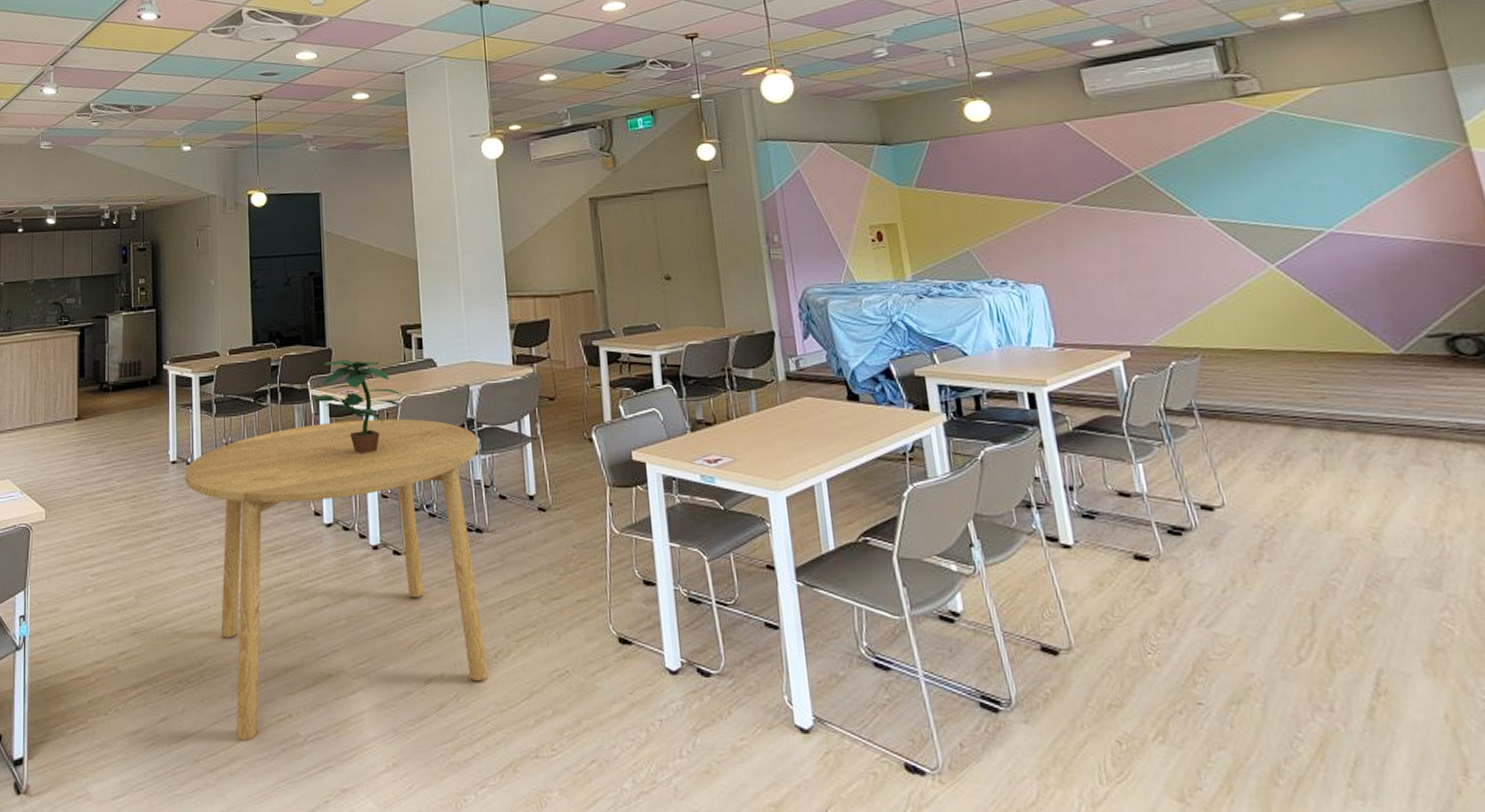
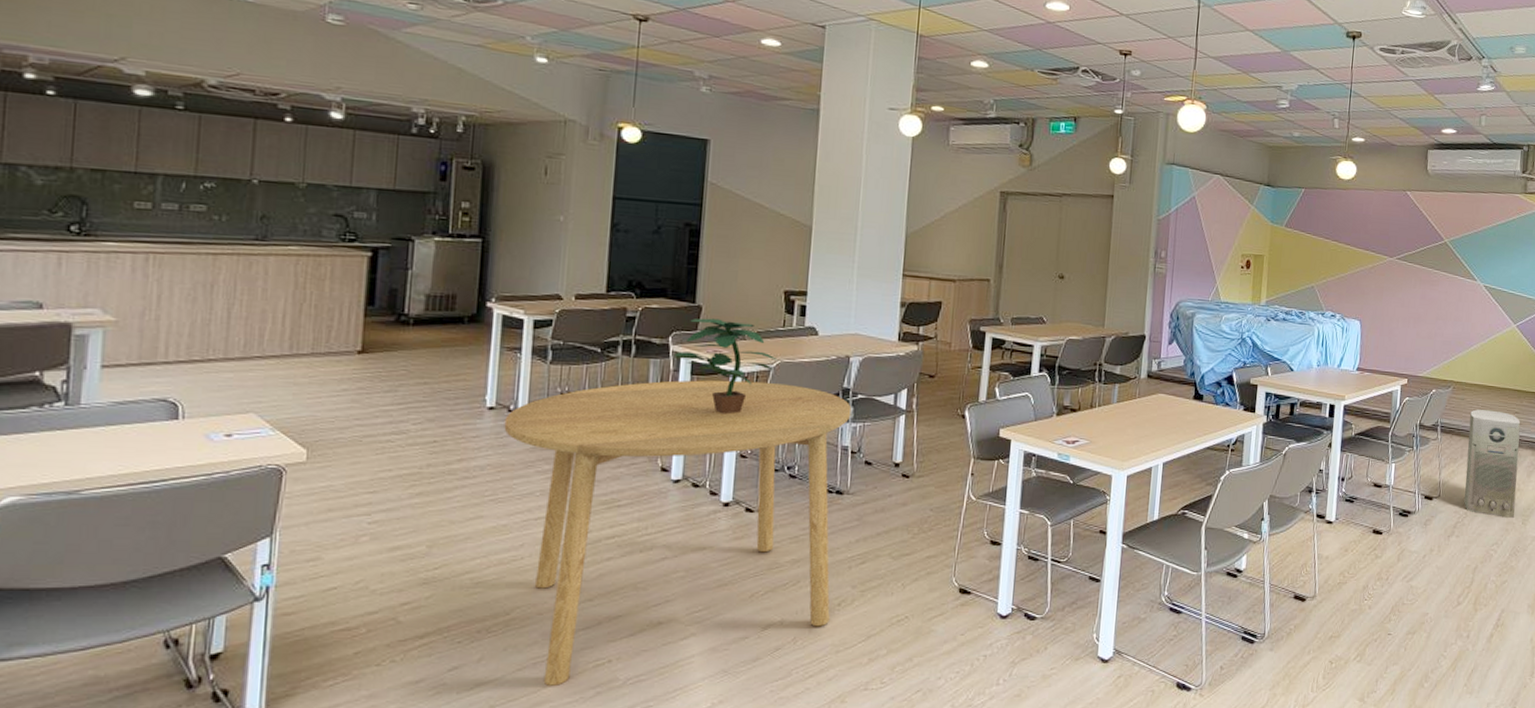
air purifier: none [1238,382,1357,532] -> present [1464,409,1521,518]

